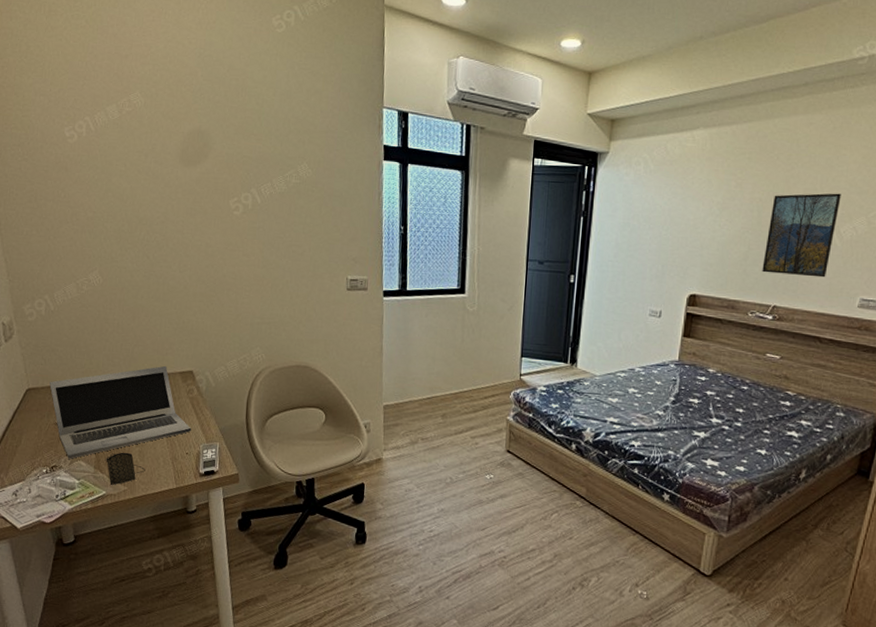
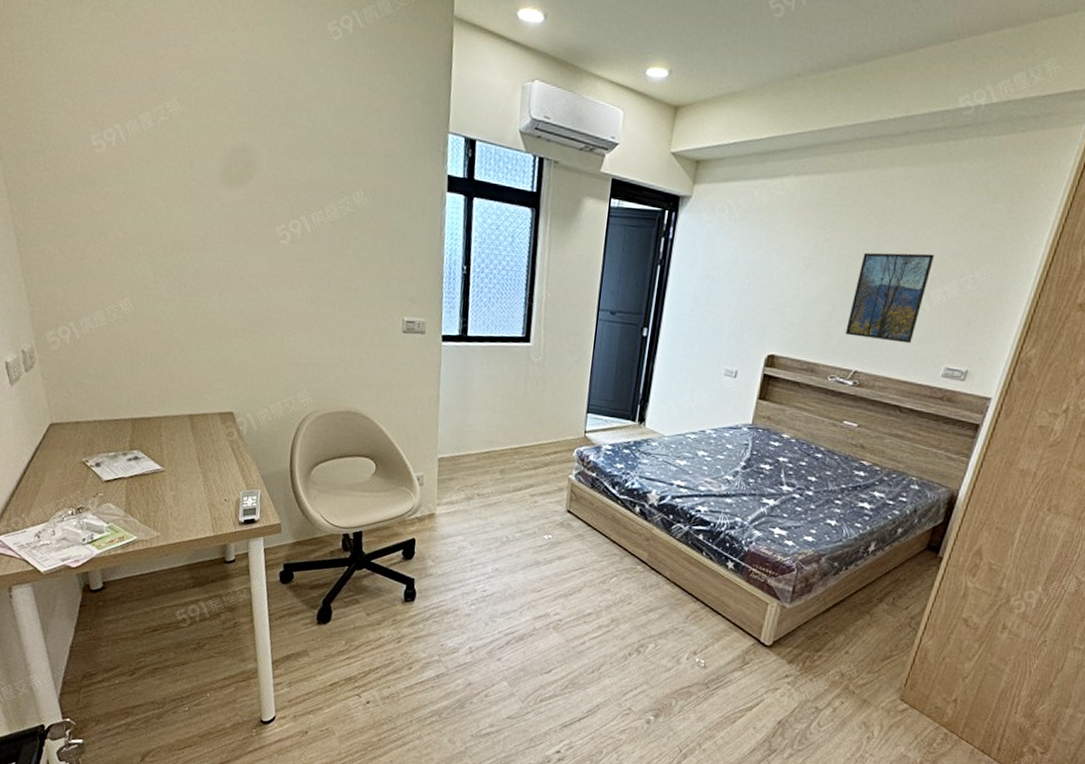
laptop: present [49,365,191,459] -> none [74,405,231,501]
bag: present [104,452,145,485] -> none [136,495,180,530]

